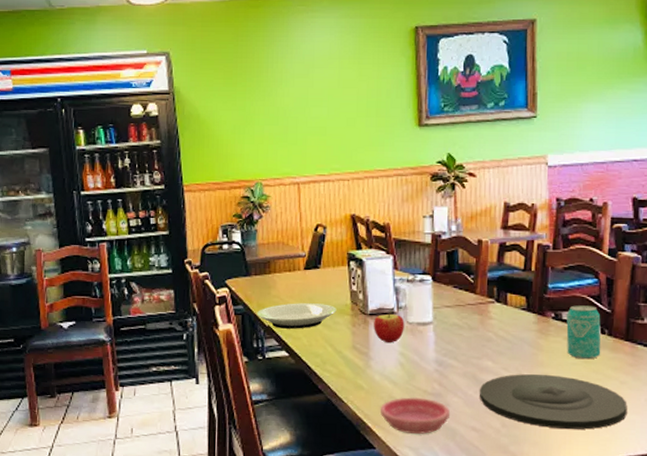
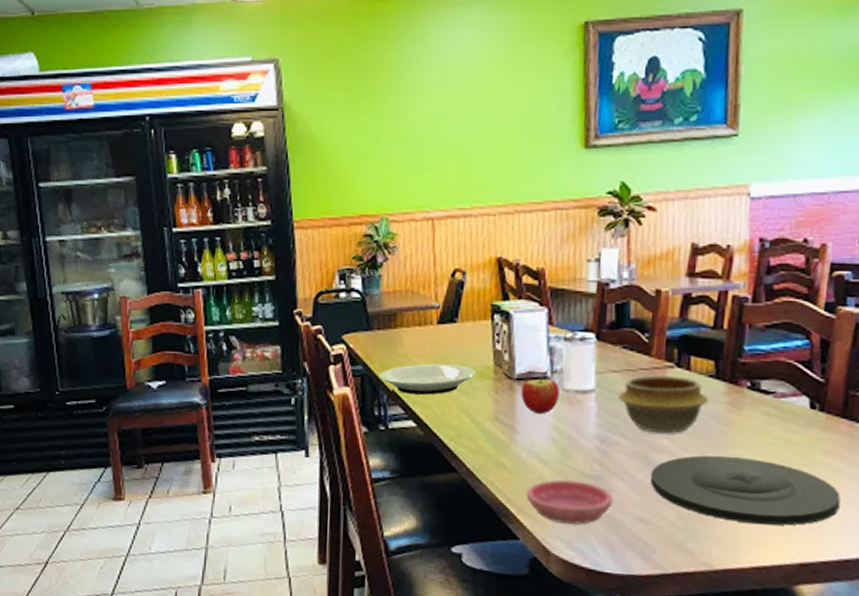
bowl: none [451,308,522,357] -> present [618,374,708,434]
beverage can: present [566,305,601,360] -> none [764,372,811,440]

